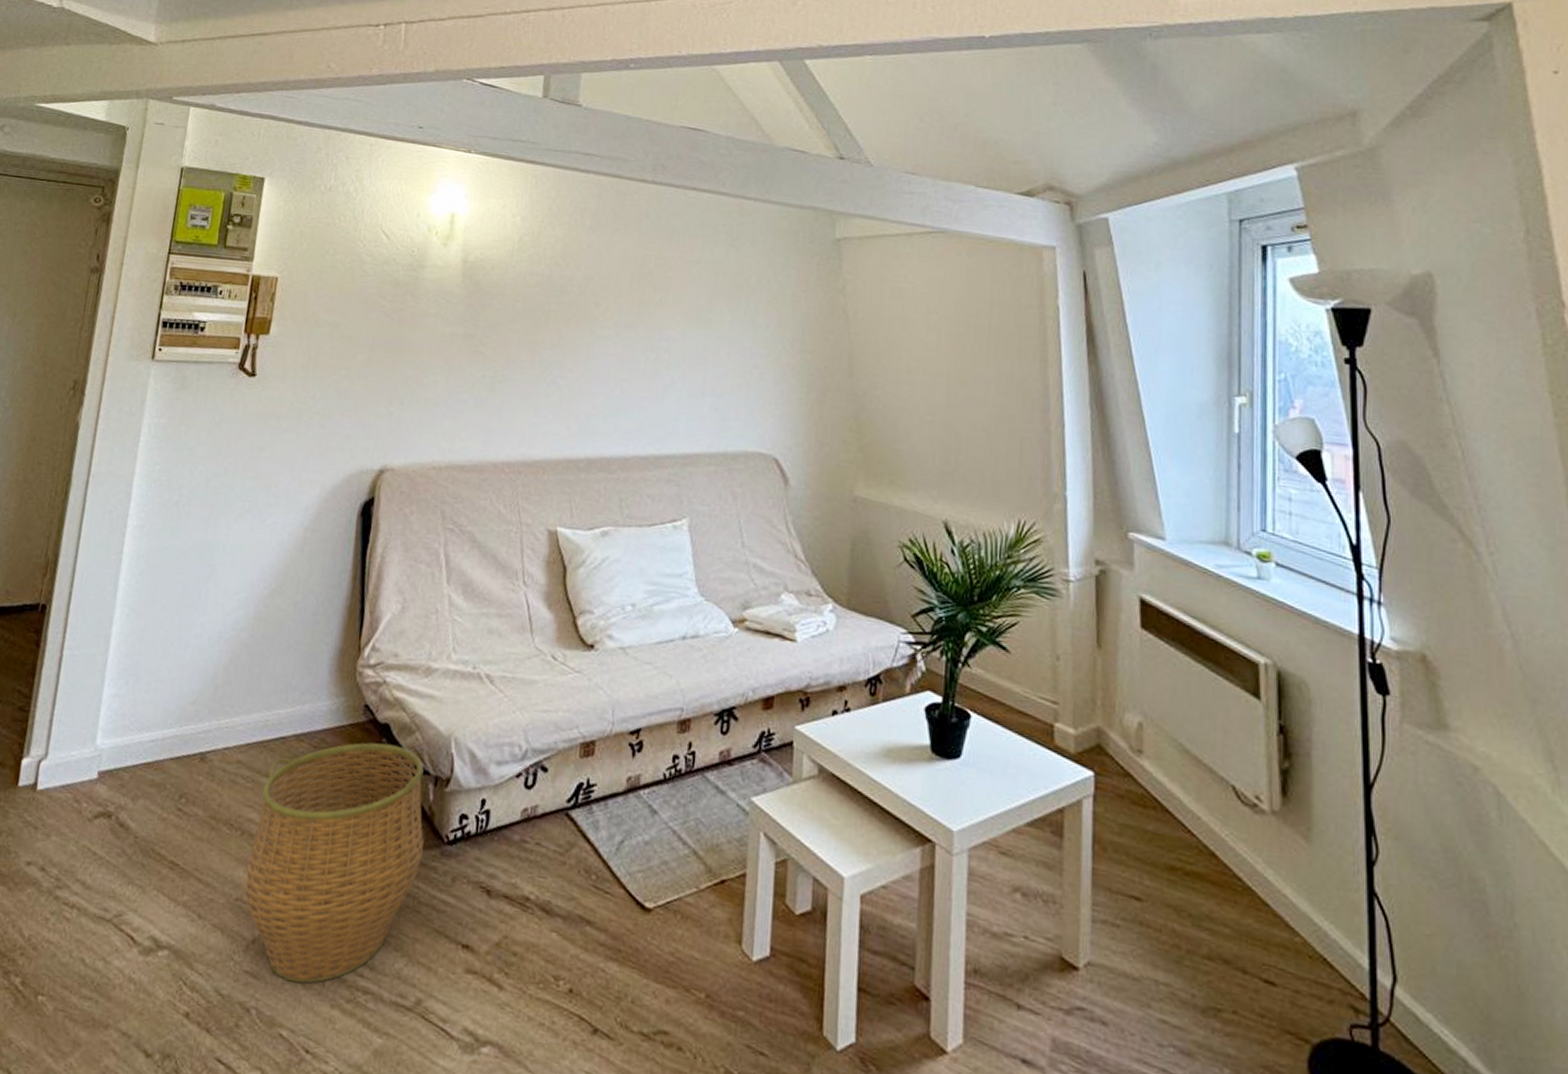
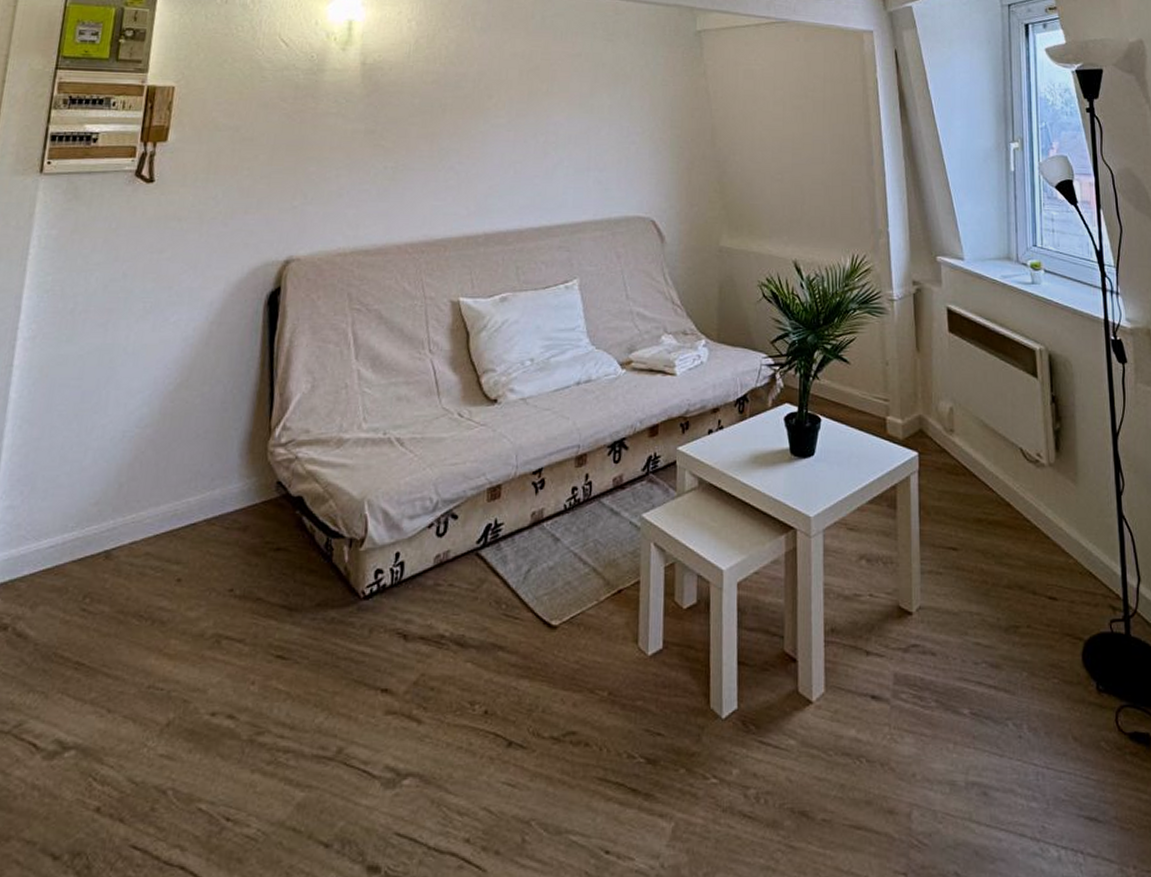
basket: present [244,742,424,984] -> none [157,515,341,756]

